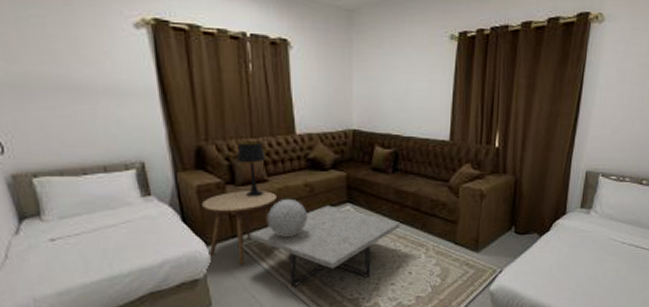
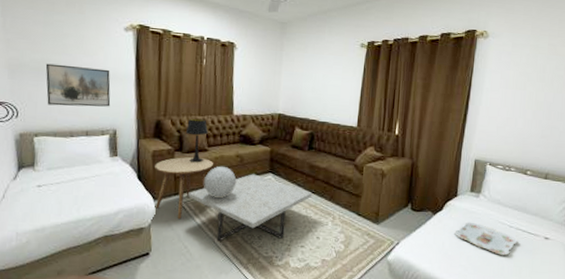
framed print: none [29,78,131,135] -> present [45,63,111,107]
serving tray: none [563,241,630,274] -> present [454,222,518,255]

